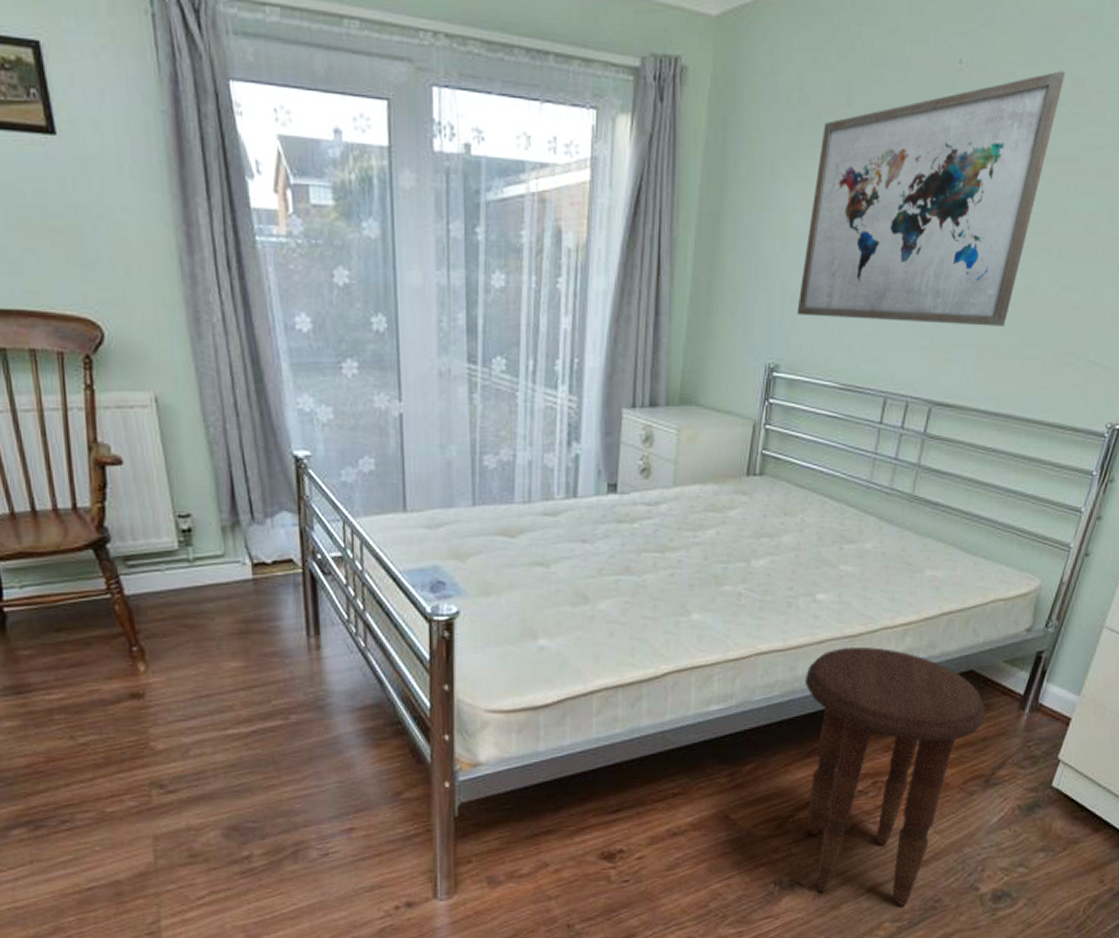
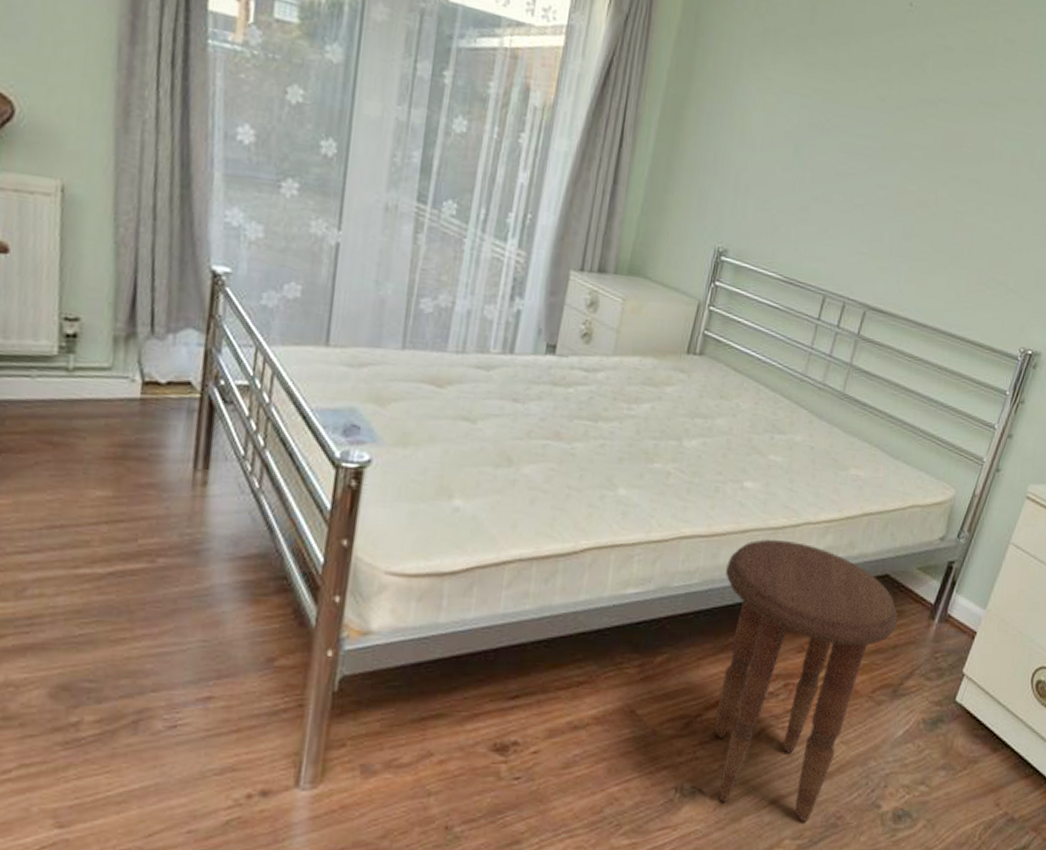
wall art: present [797,71,1066,327] -> none [748,28,999,245]

